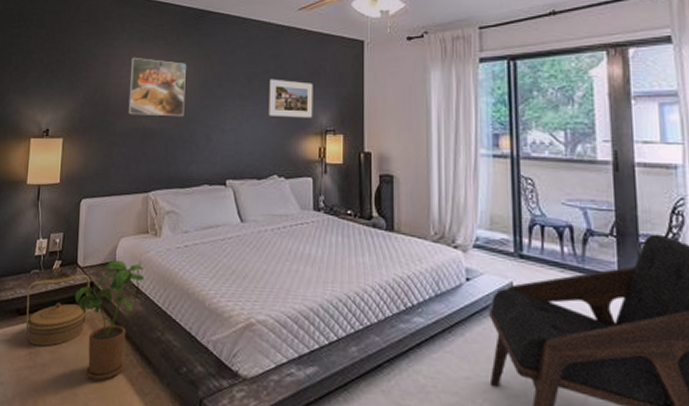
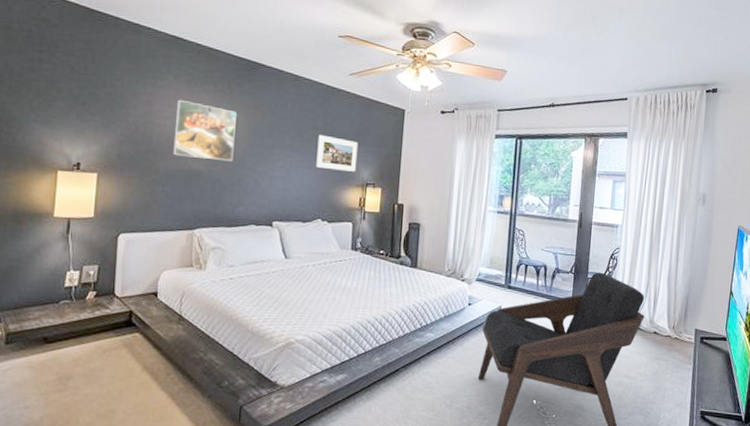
basket: present [25,274,90,347] -> none [54,303,129,371]
house plant: present [75,260,145,381] -> none [112,291,189,398]

